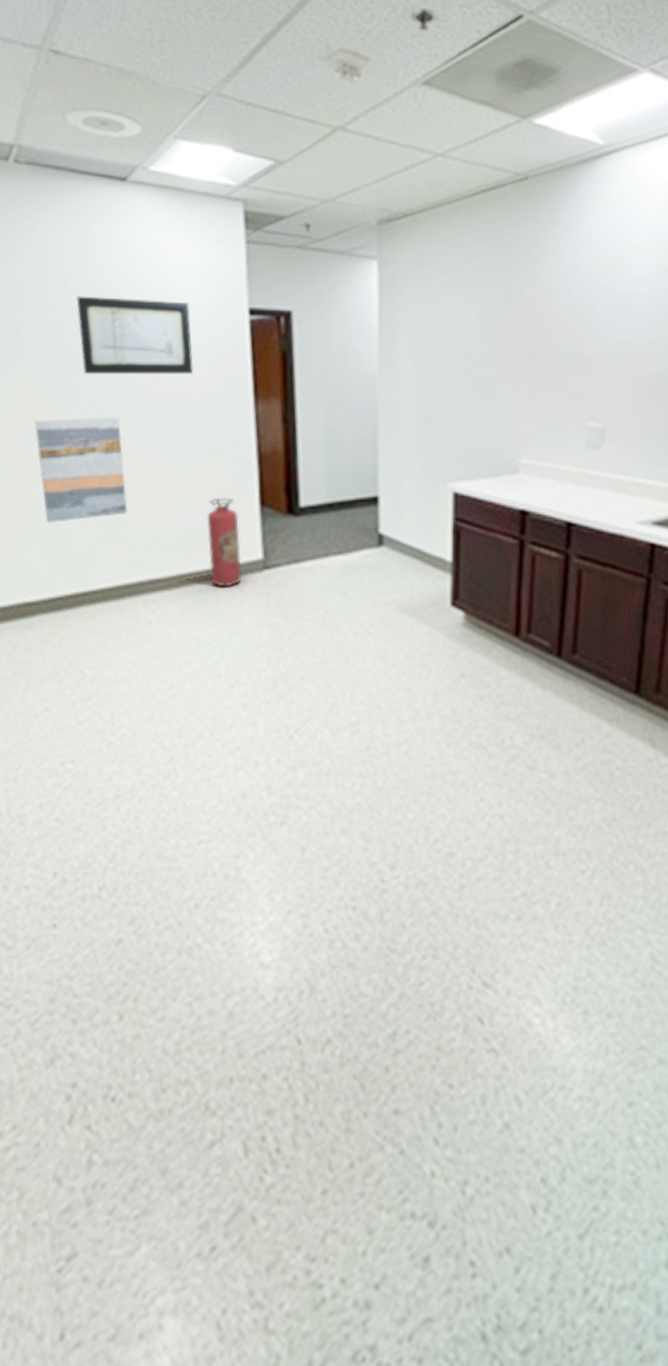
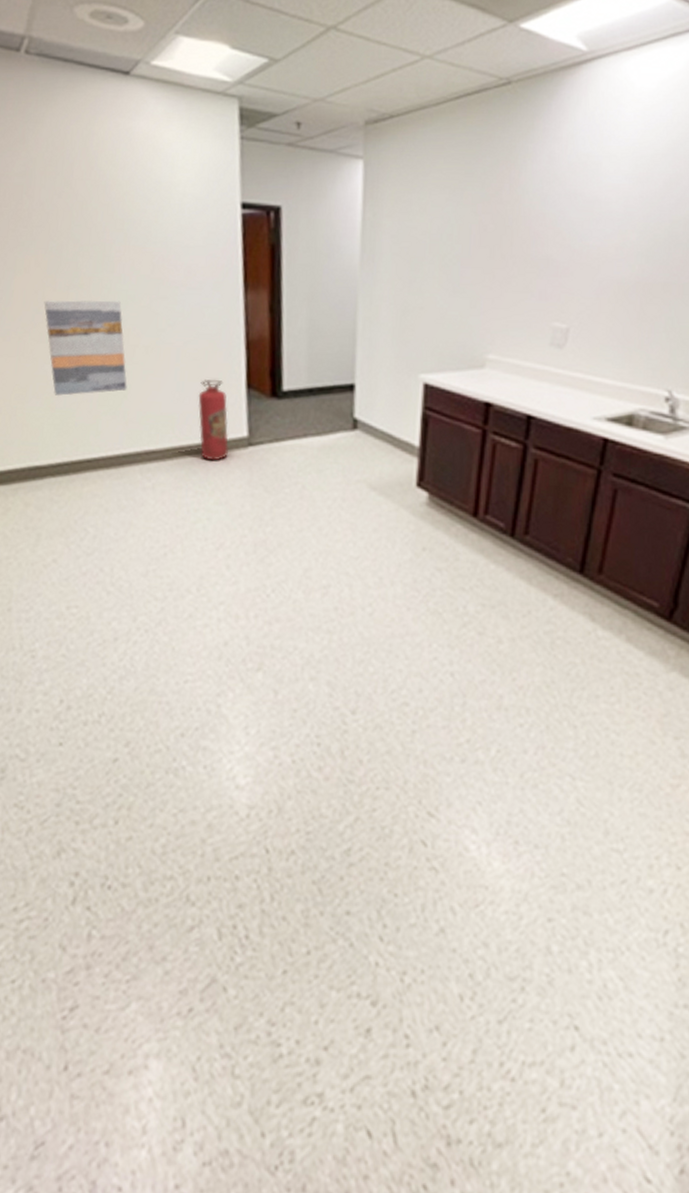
wall art: present [76,296,194,374] -> none [82,185,190,263]

